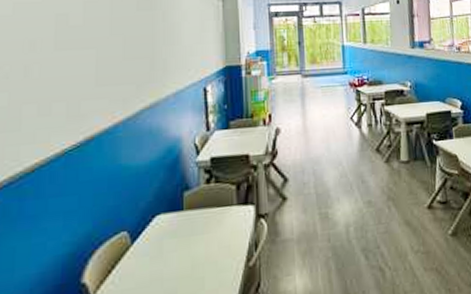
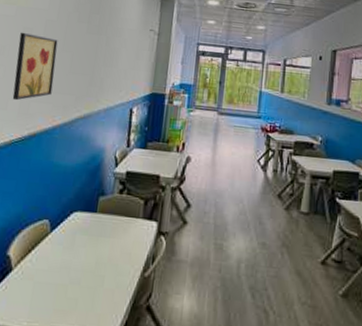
wall art: none [52,20,106,103] -> present [12,32,58,101]

